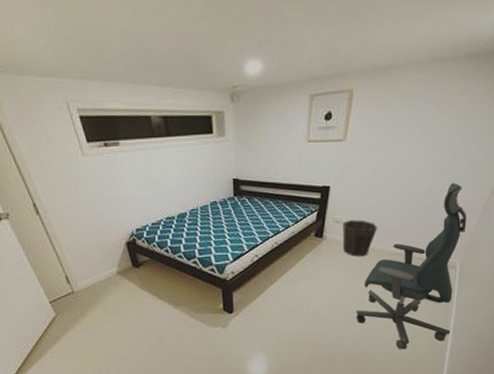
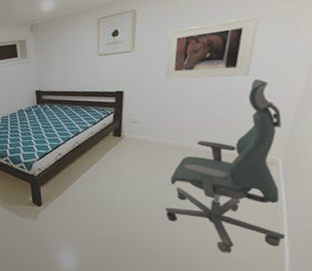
waste bin: present [343,219,377,256] -> none [140,119,177,154]
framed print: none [372,114,467,179] -> present [164,15,260,79]

